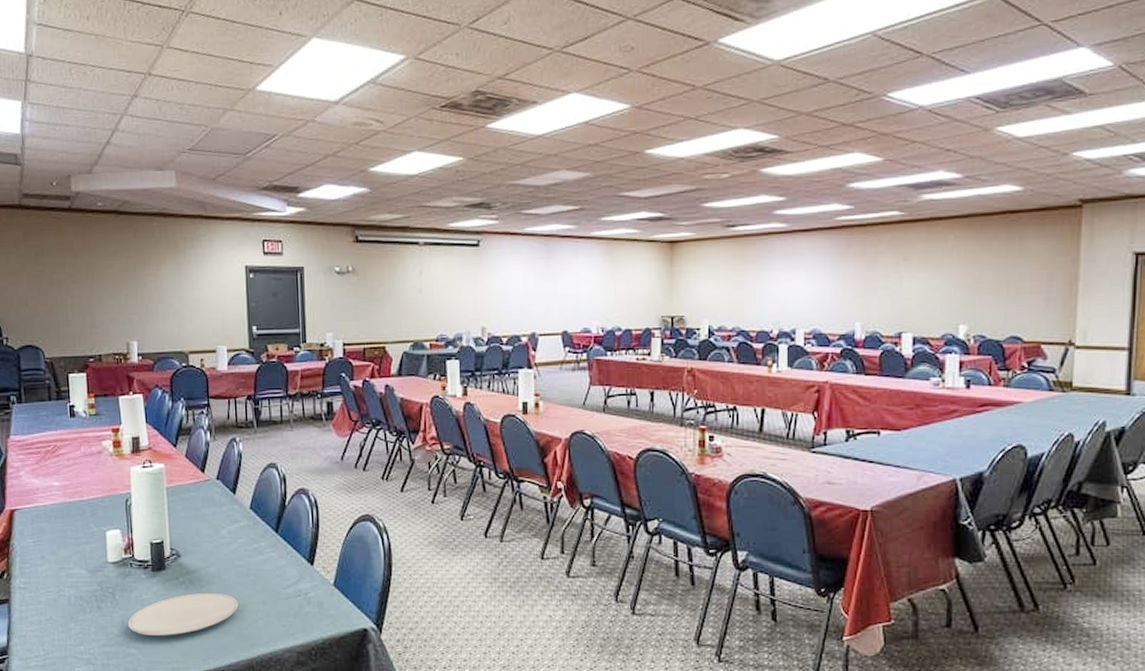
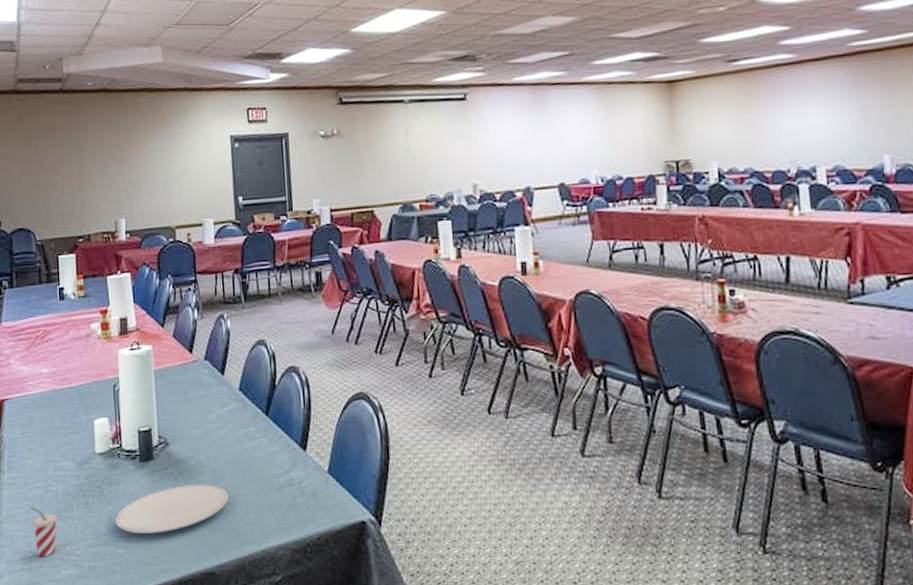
beverage cup: none [42,608,72,656] -> present [30,505,59,558]

